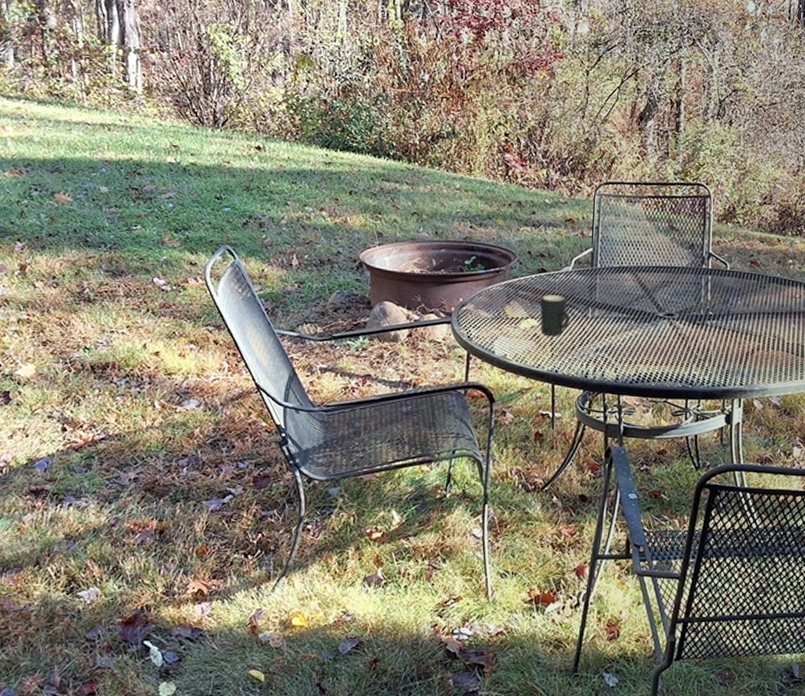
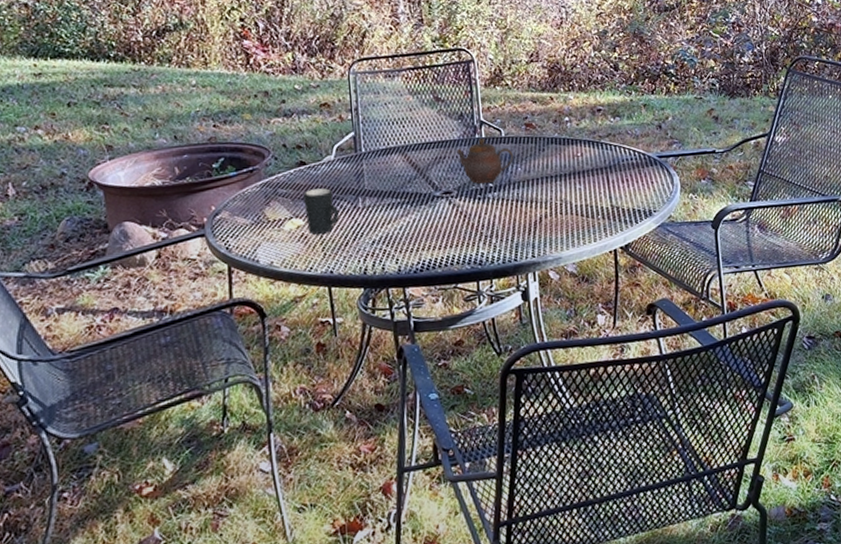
teapot: none [682,268,736,312] -> present [455,137,514,184]

